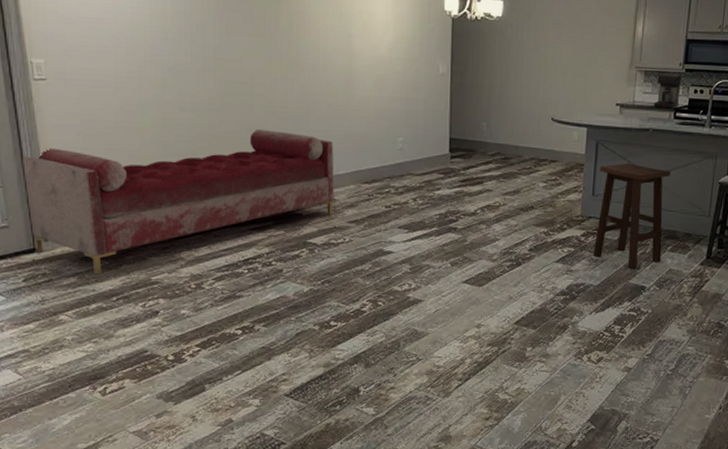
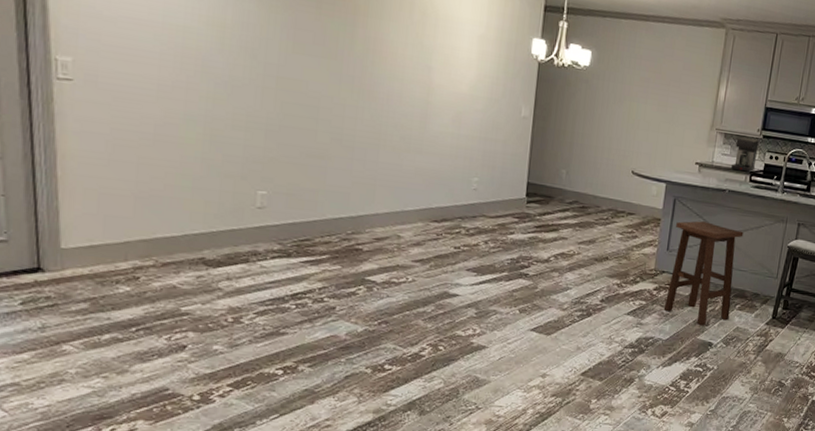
sofa: present [23,130,334,275] -> none [33,156,403,302]

